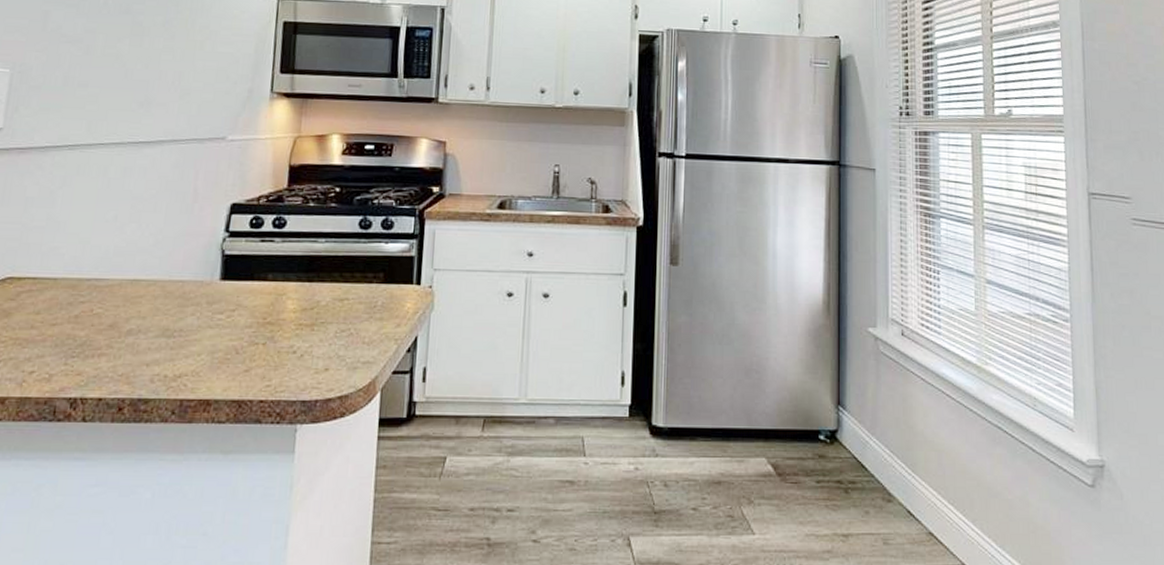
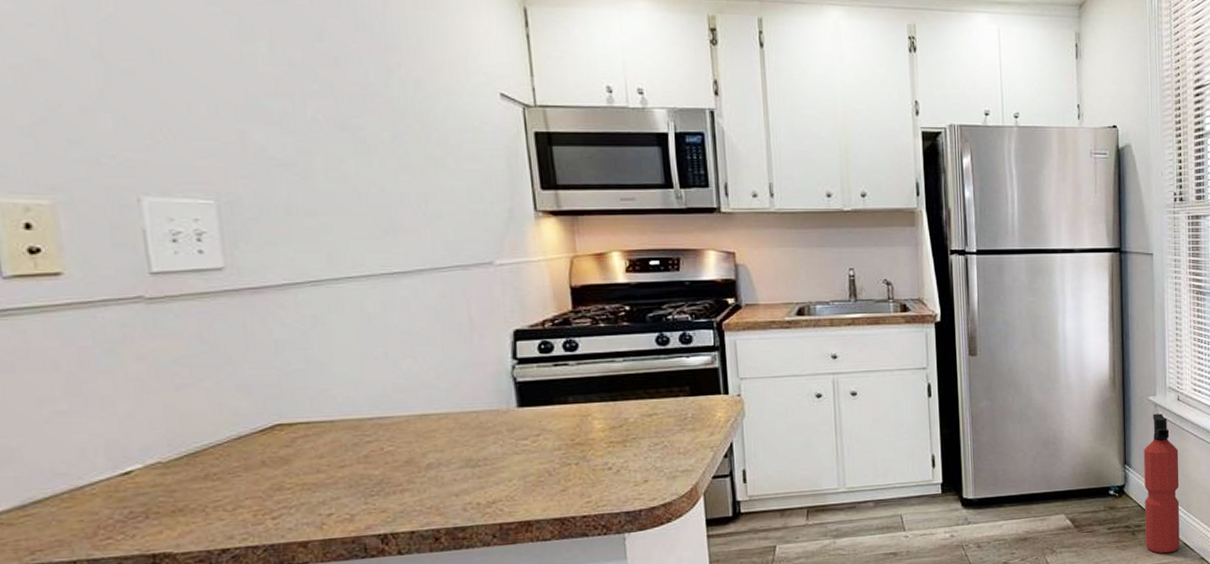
fire extinguisher: none [861,348,903,522] -> present [1144,413,1180,554]

